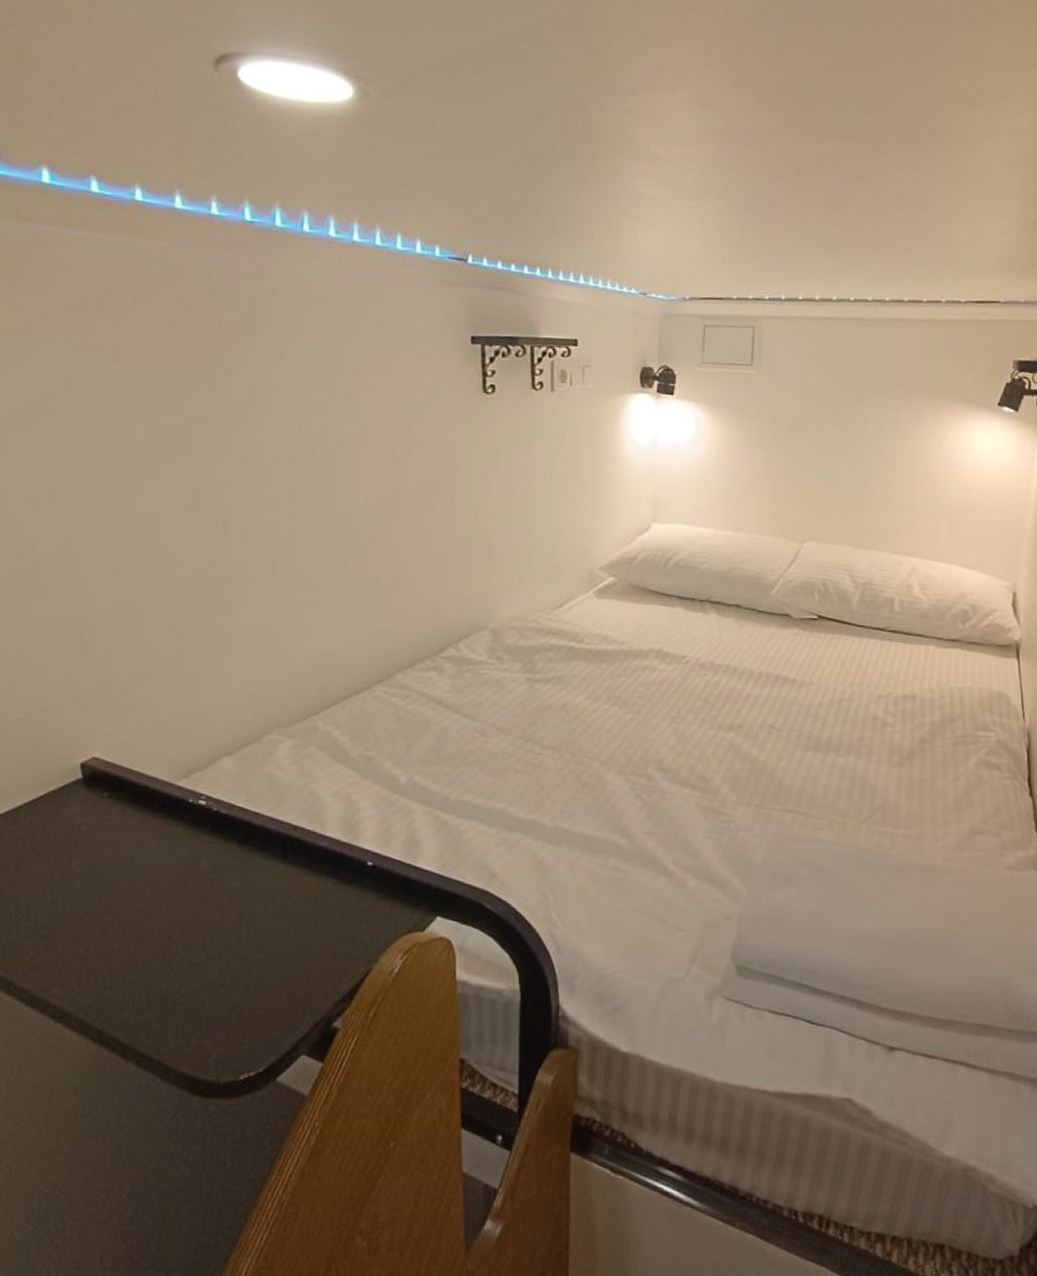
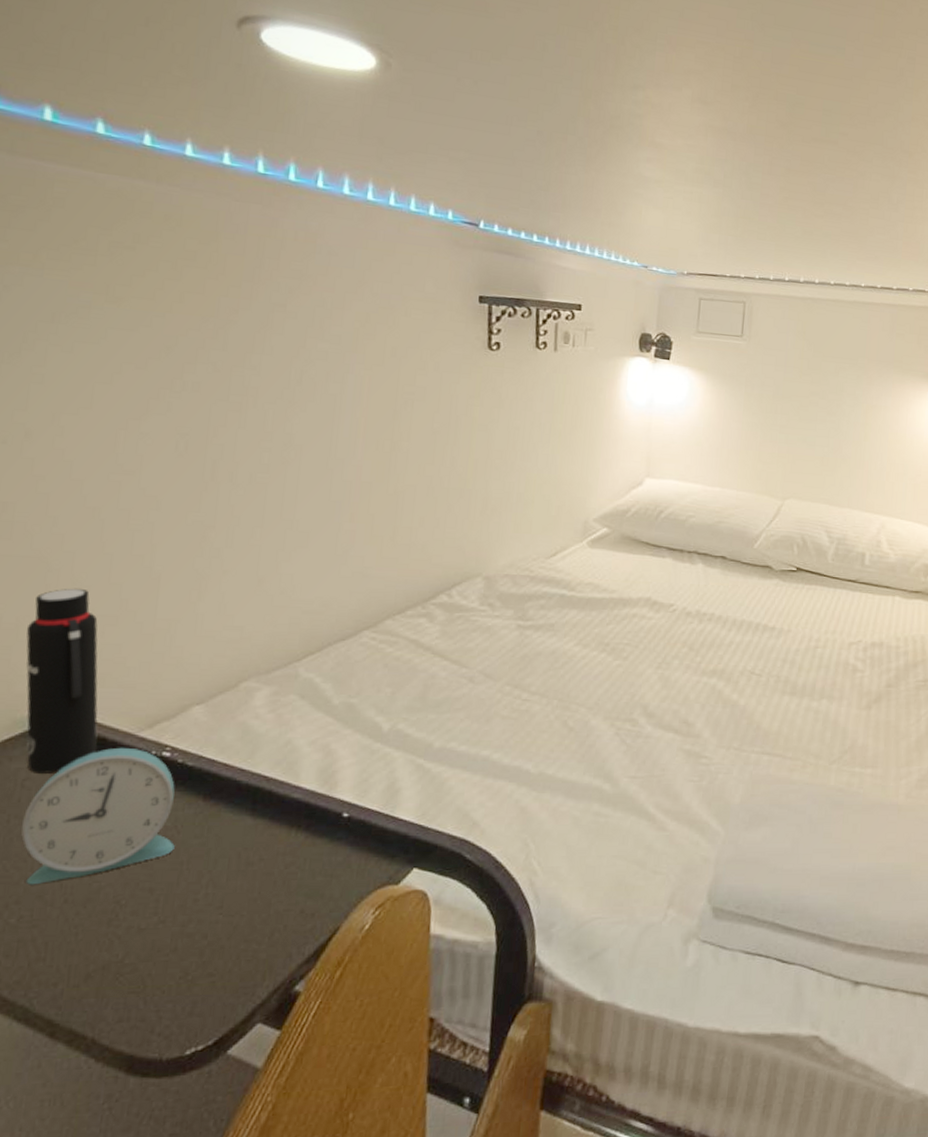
water bottle: none [70,645,141,819] -> present [26,588,98,773]
alarm clock: none [81,795,216,920] -> present [21,747,175,885]

